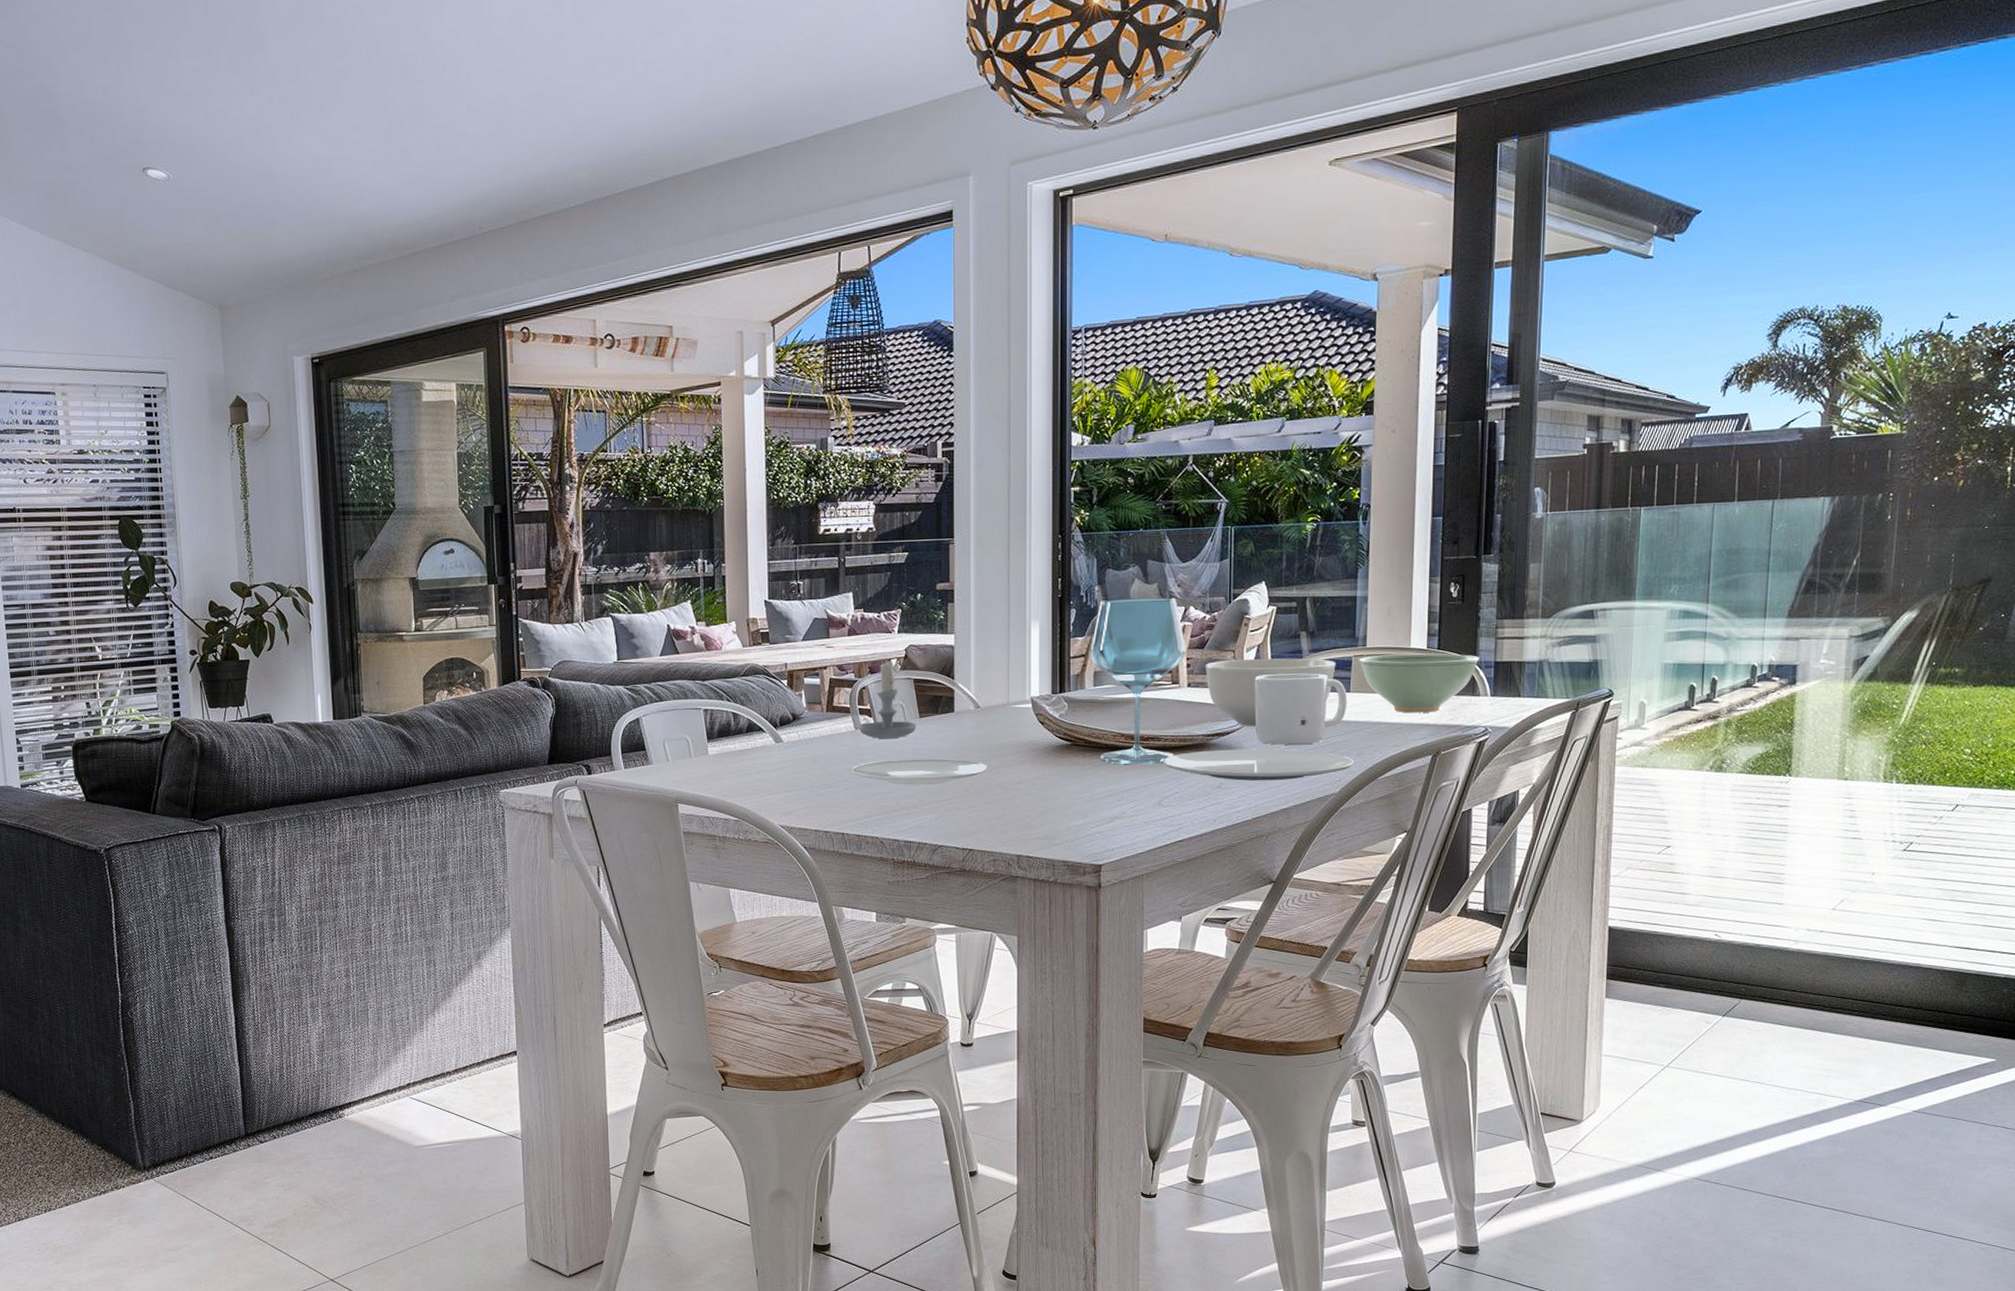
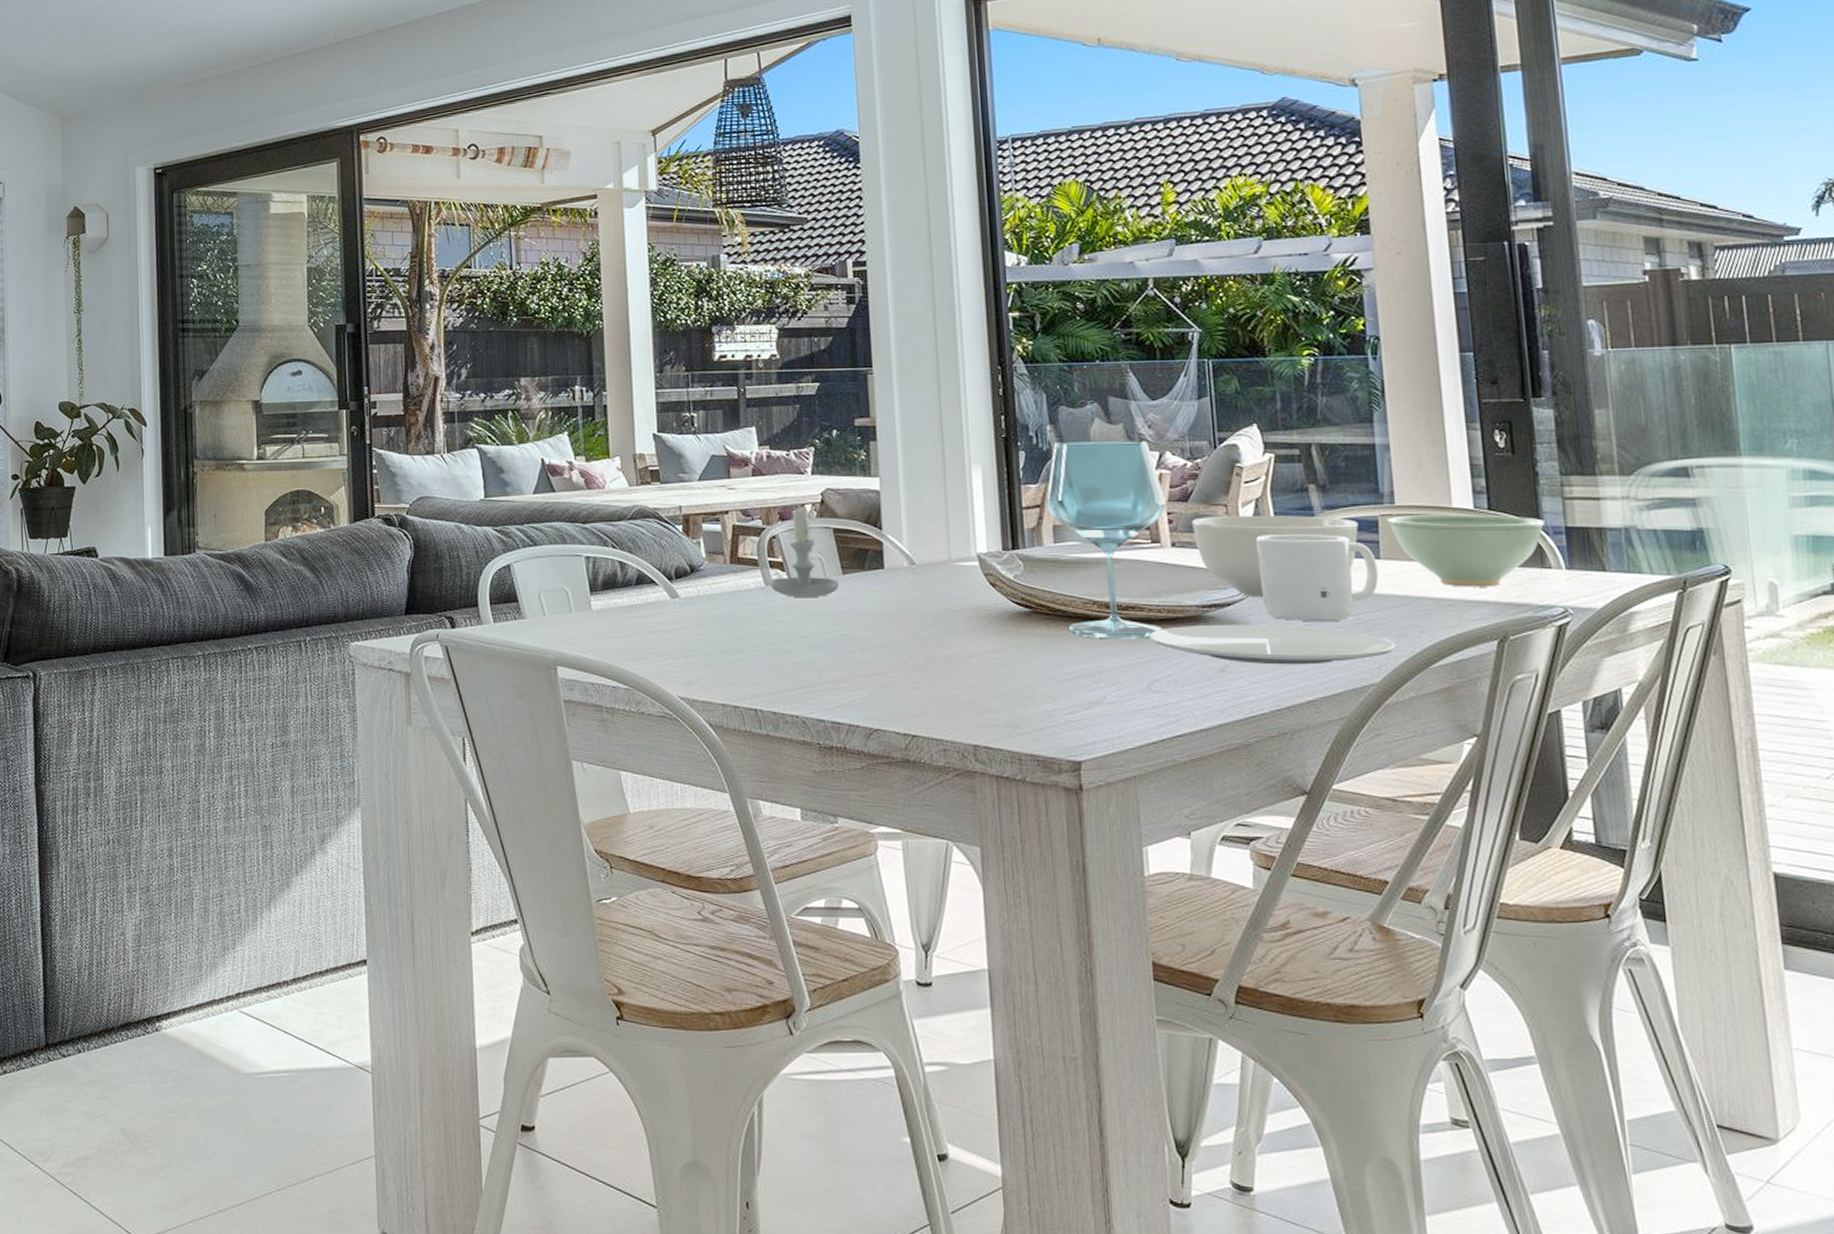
plate: present [852,758,988,785] -> none [763,623,930,654]

